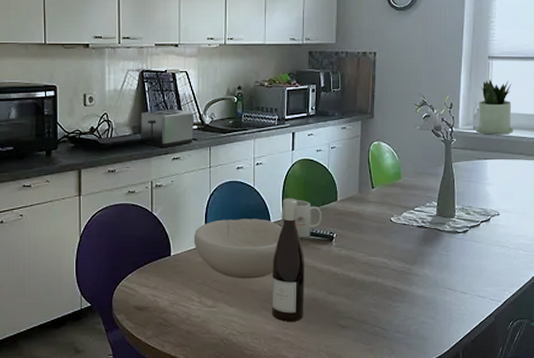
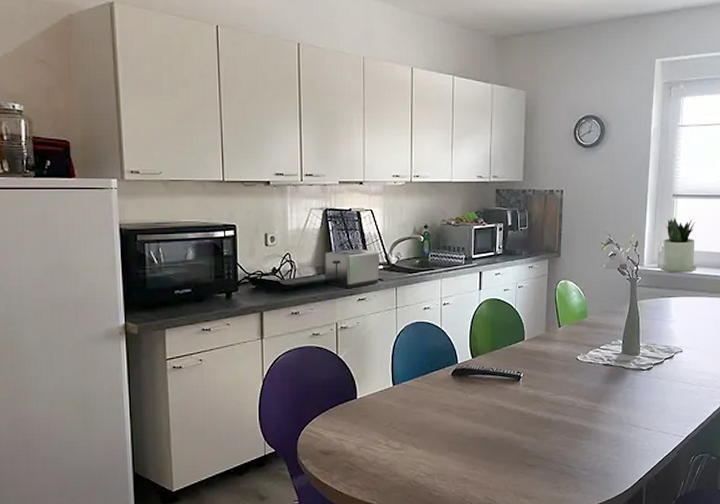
bowl: present [193,219,282,279] -> none [380,359,469,421]
bottle: present [272,198,305,322] -> none [459,338,493,462]
mug: present [281,200,323,239] -> none [468,340,510,379]

